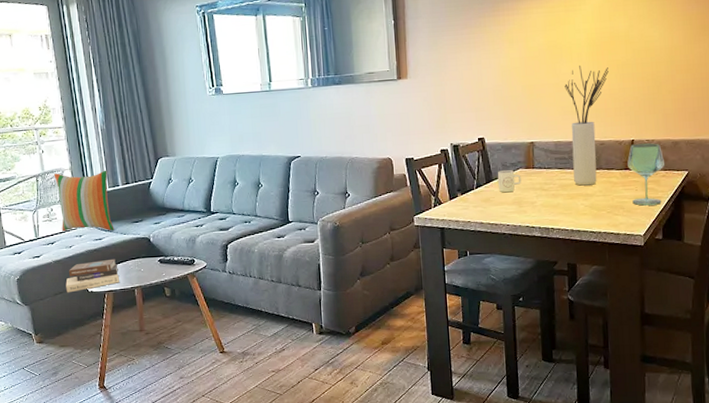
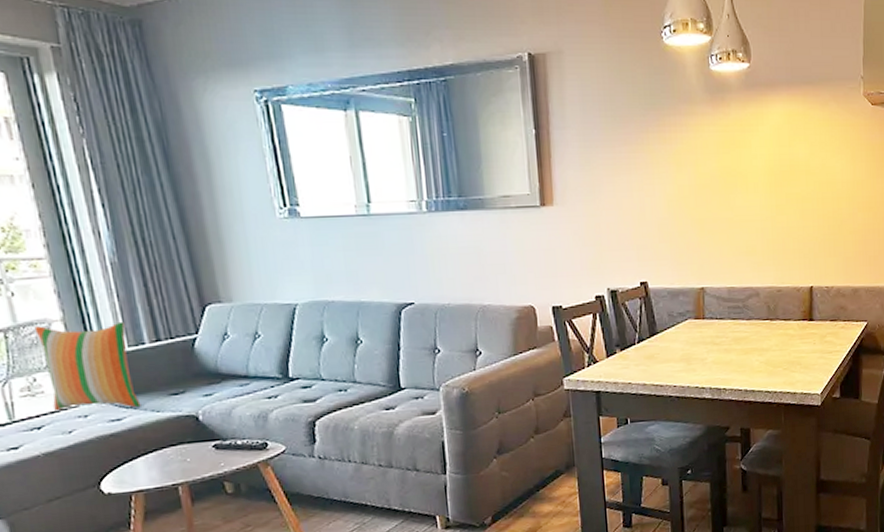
books: present [66,258,119,293] -> none [65,446,153,498]
mug: present [497,170,521,193] -> none [662,321,690,348]
vase: present [564,66,609,186] -> none [739,198,787,339]
wine glass: present [627,143,664,206] -> none [806,290,843,361]

